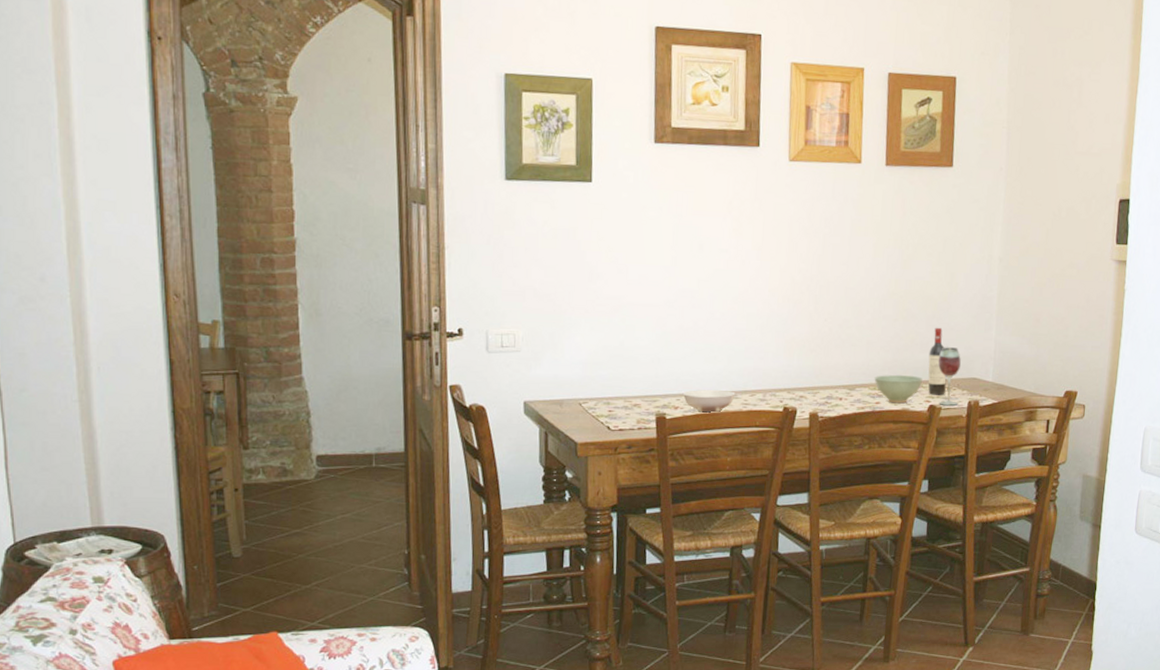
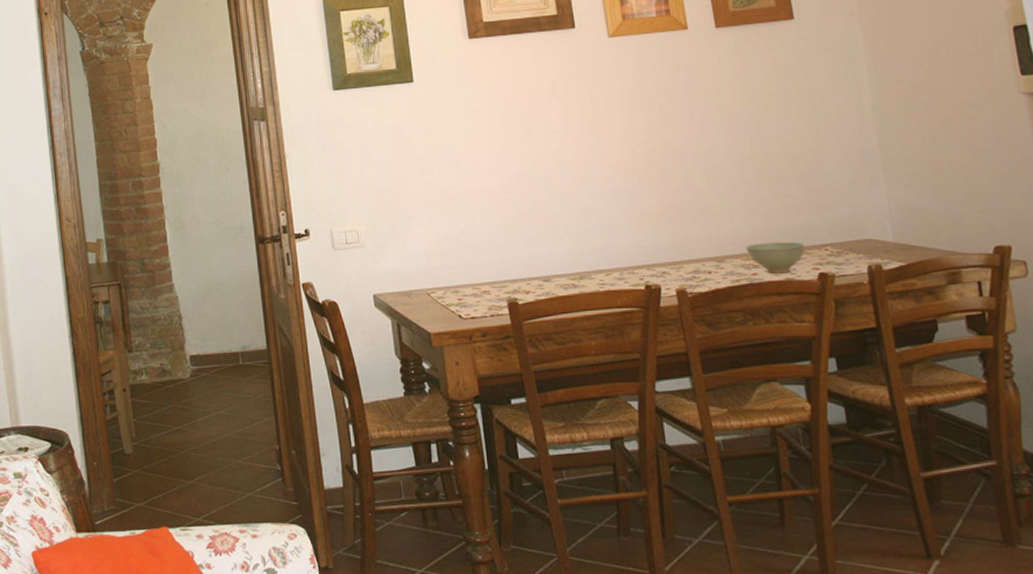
bowl: present [683,389,736,413] -> none [533,270,589,296]
wine bottle: present [928,327,947,395] -> none [806,187,836,262]
wineglass: present [937,347,961,406] -> none [819,207,855,272]

